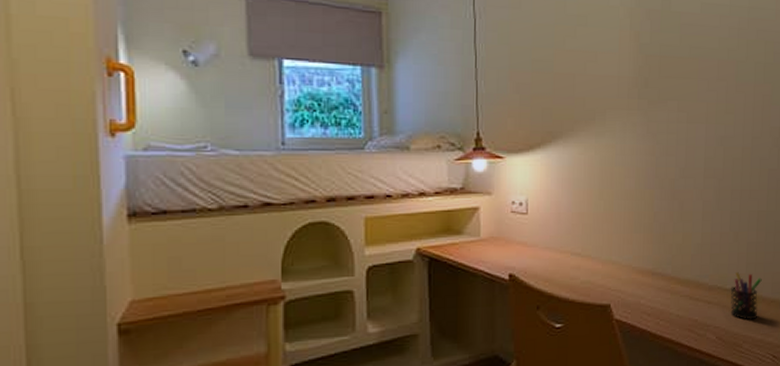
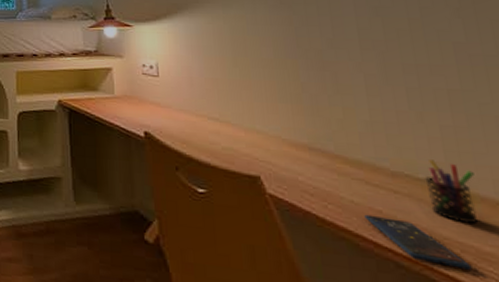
smartphone: none [685,324,748,356] -> present [364,214,473,270]

